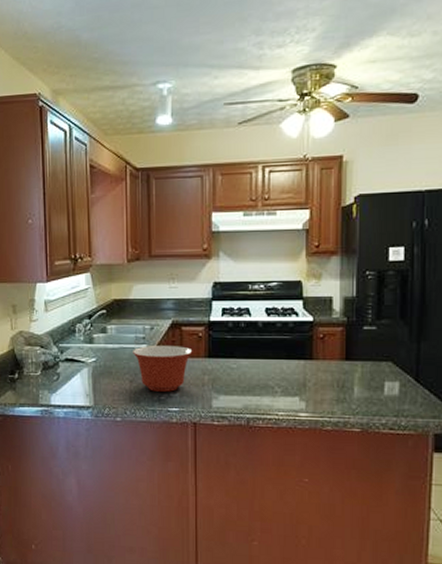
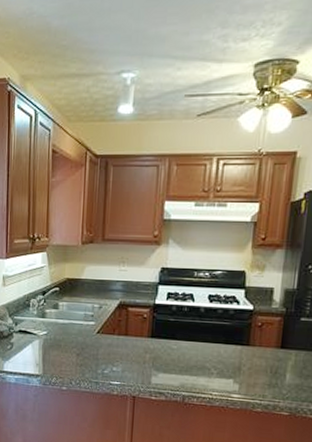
mixing bowl: present [133,346,193,392] -> none [81,323,137,367]

